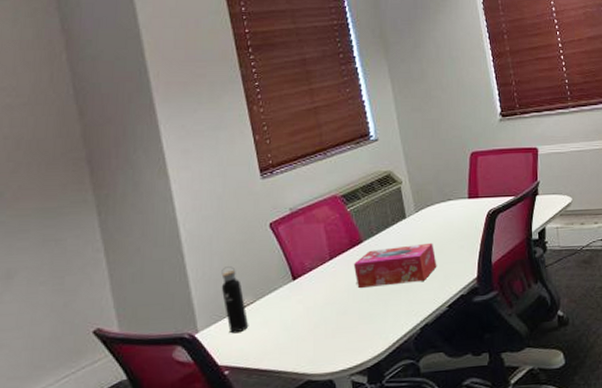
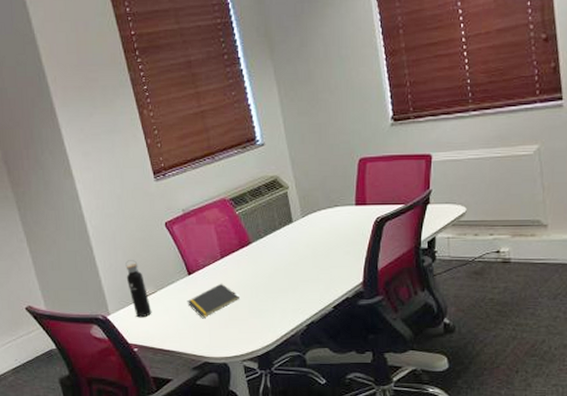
notepad: none [290,287,349,330] -> present [187,283,239,319]
tissue box: present [353,242,437,288] -> none [242,247,323,285]

